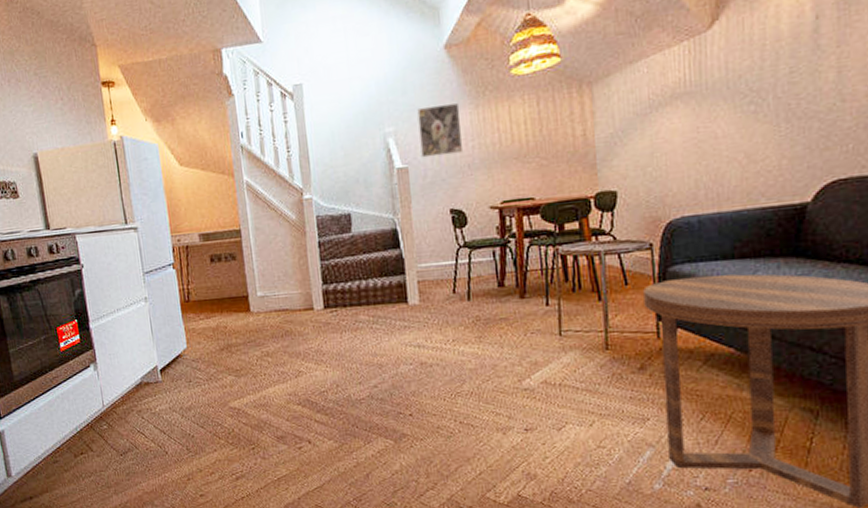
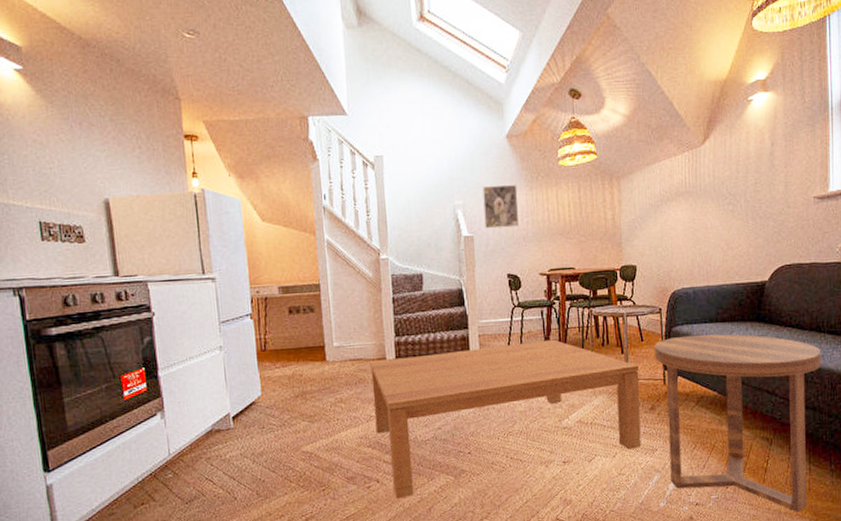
coffee table: none [297,284,628,462] -> present [370,339,641,499]

